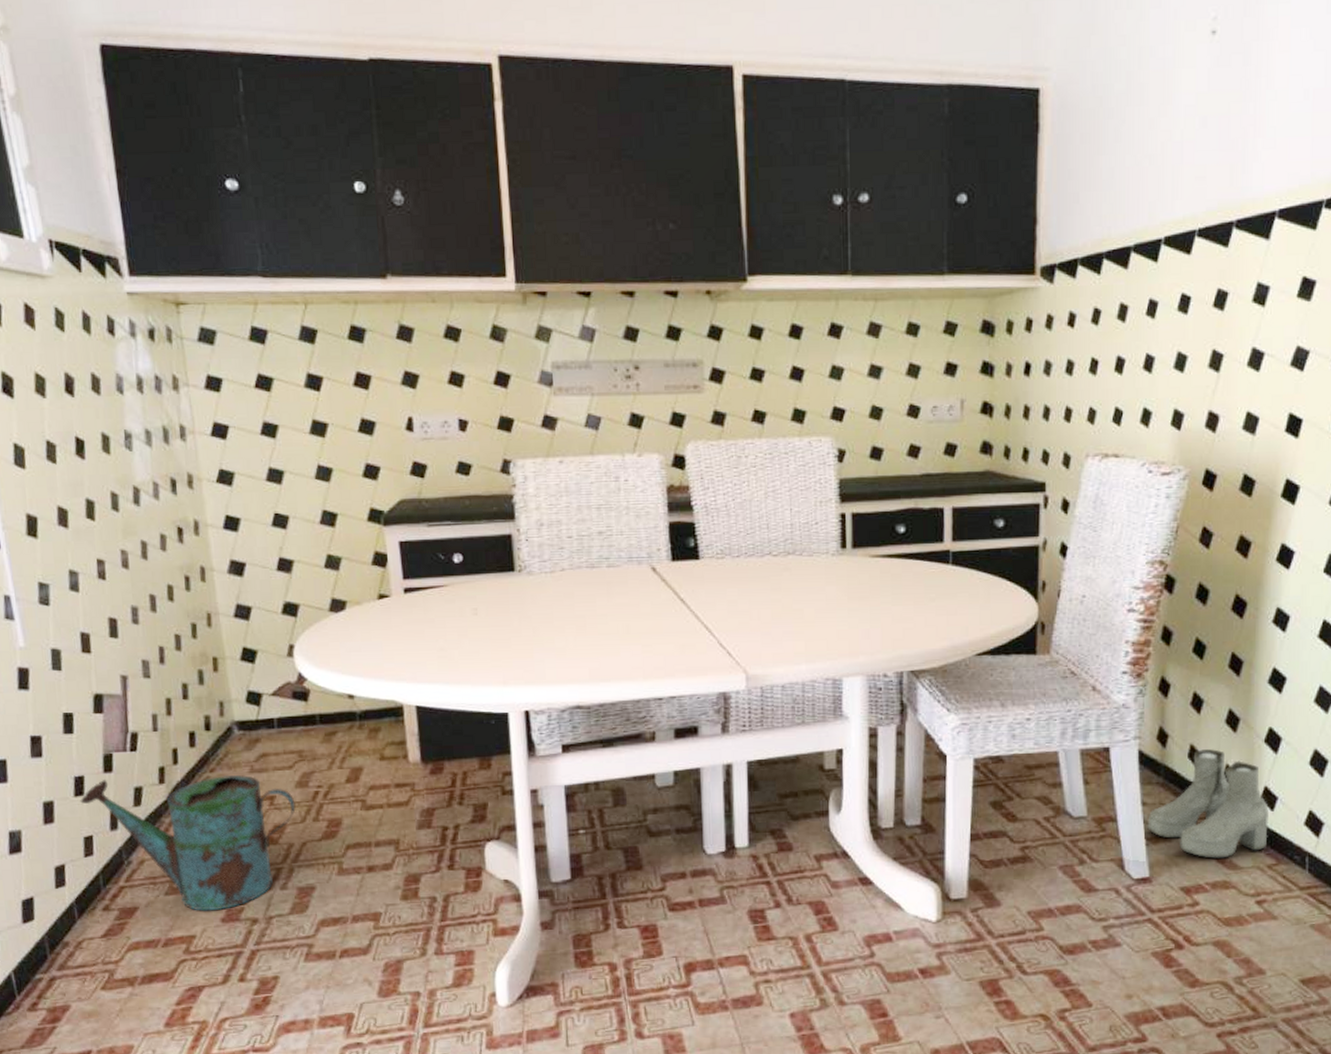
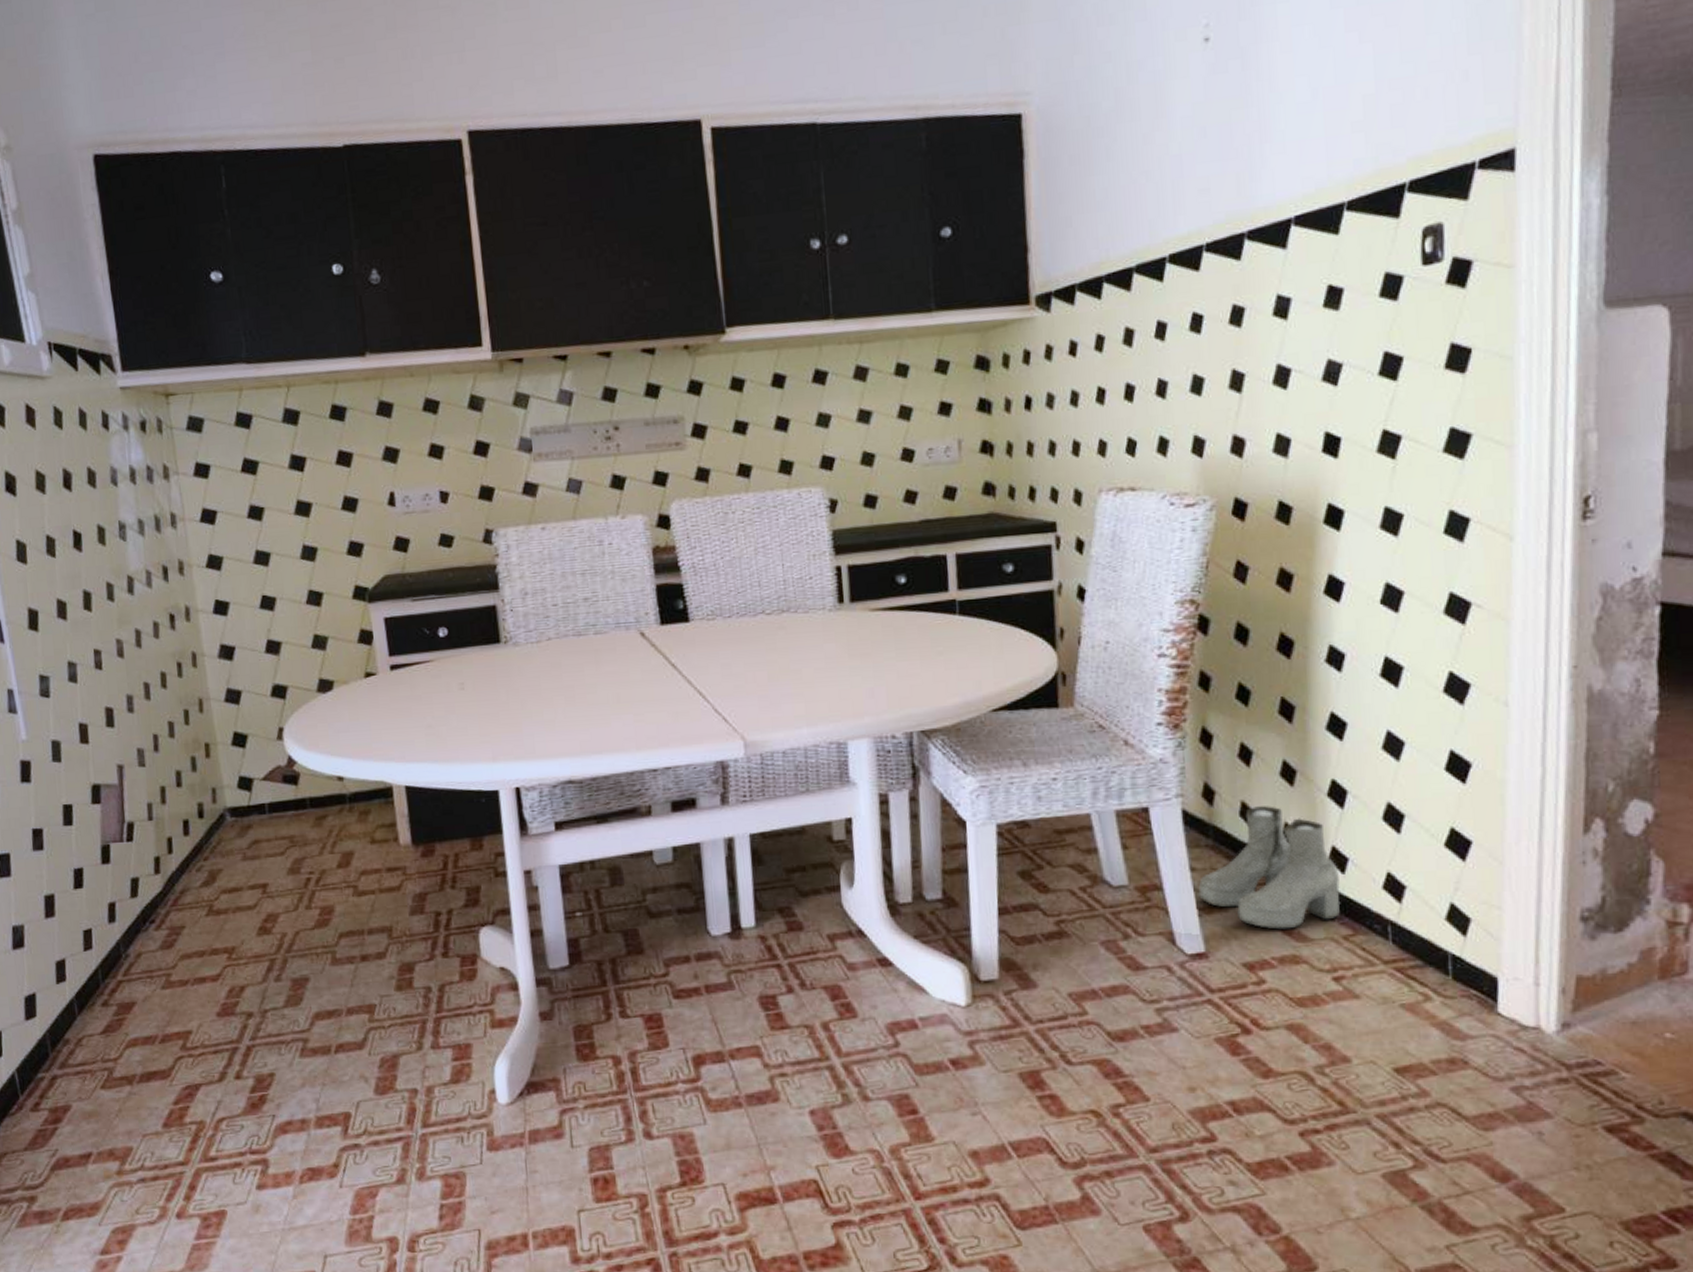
watering can: present [80,775,296,911] -> none [79,863,288,1006]

